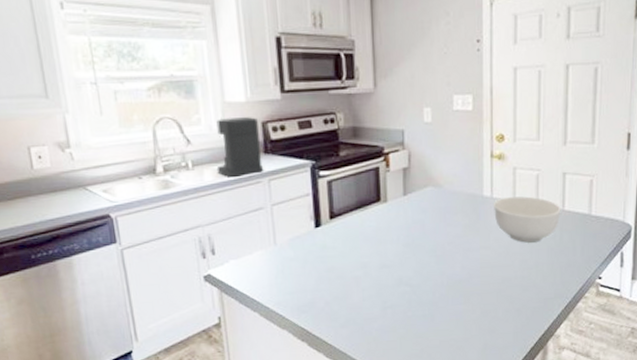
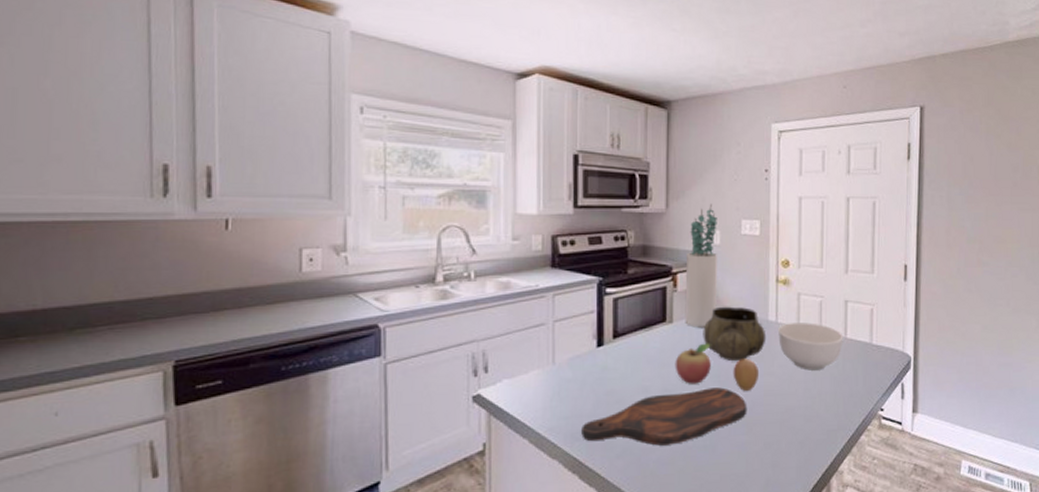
coffee maker: present [216,117,263,178] -> none [500,230,549,291]
cutting board: none [306,261,464,316] -> present [581,387,747,446]
fruit: none [391,220,427,260] -> present [675,343,711,384]
vase: none [397,80,431,206] -> present [685,204,718,328]
decorative bowl: none [417,183,482,237] -> present [703,306,767,362]
fruit: none [449,233,474,264] -> present [733,359,758,391]

